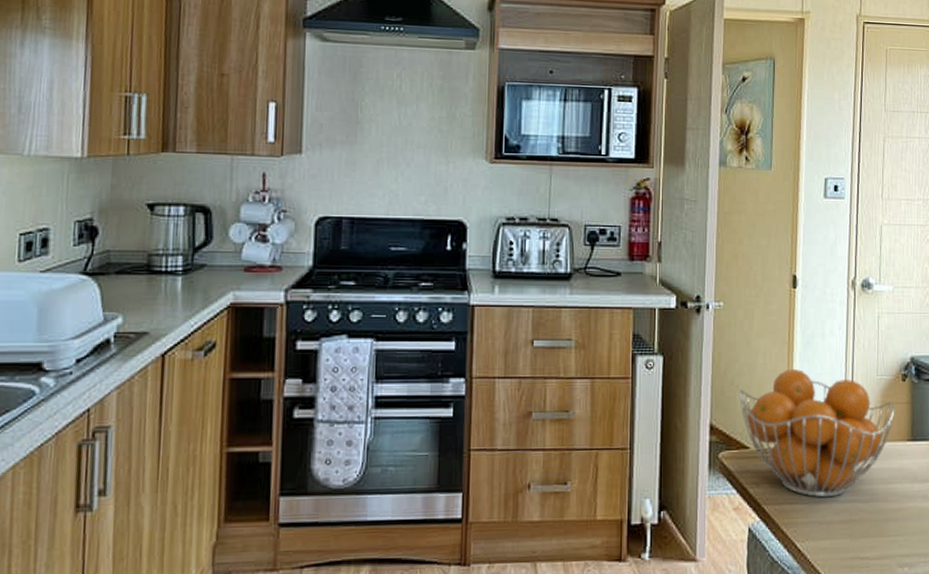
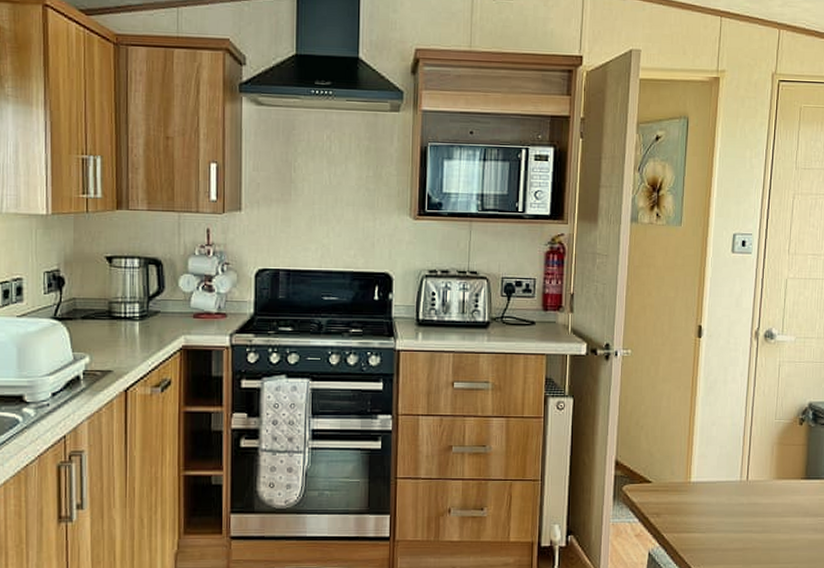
fruit basket: present [739,369,896,498] -> none [643,412,792,528]

